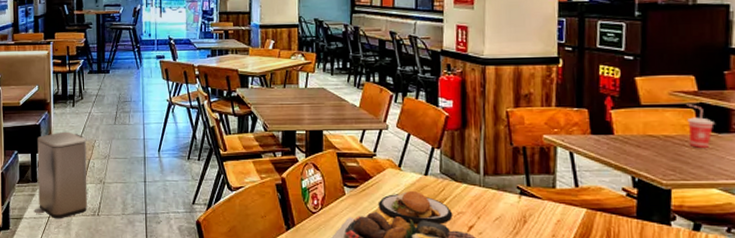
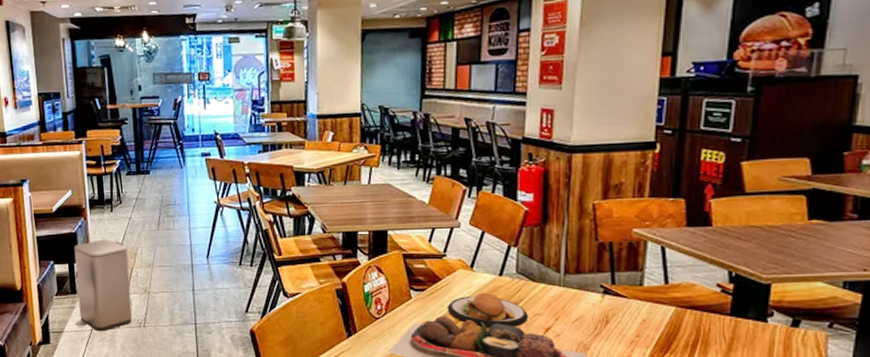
beverage cup: present [686,104,715,148] -> none [795,190,827,238]

